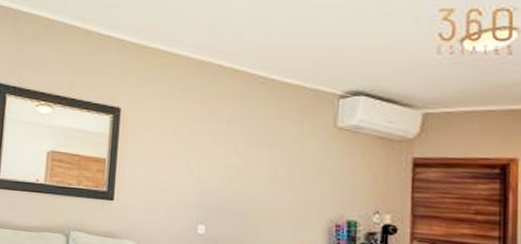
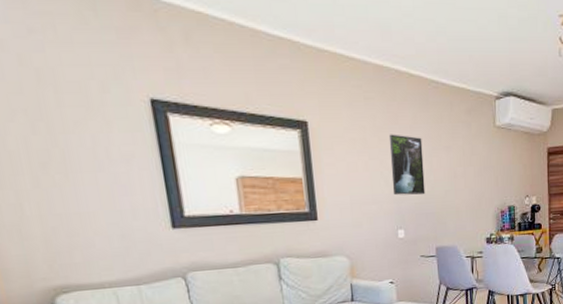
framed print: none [198,126,240,192] -> present [388,134,426,196]

